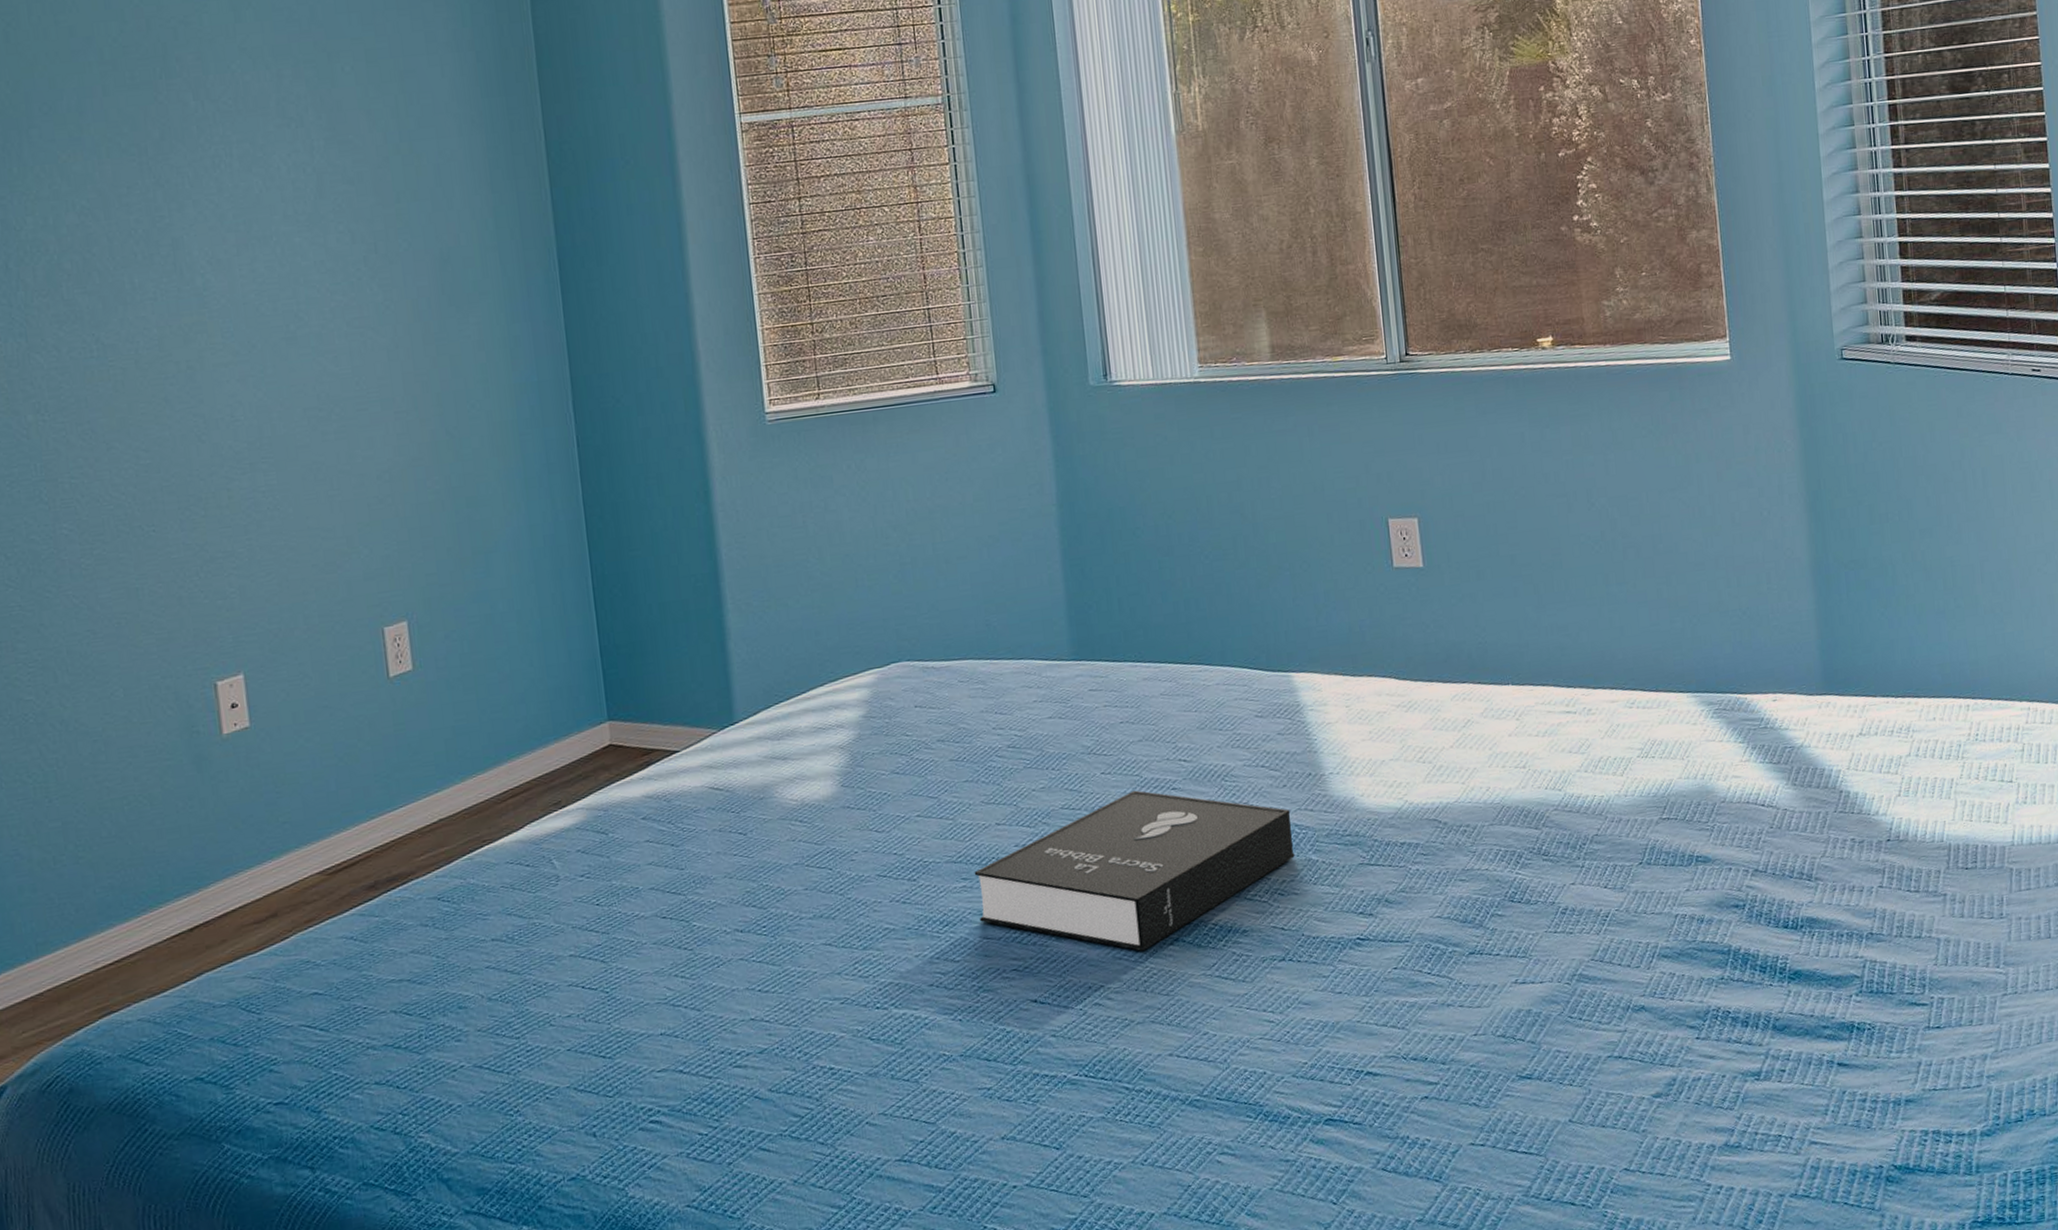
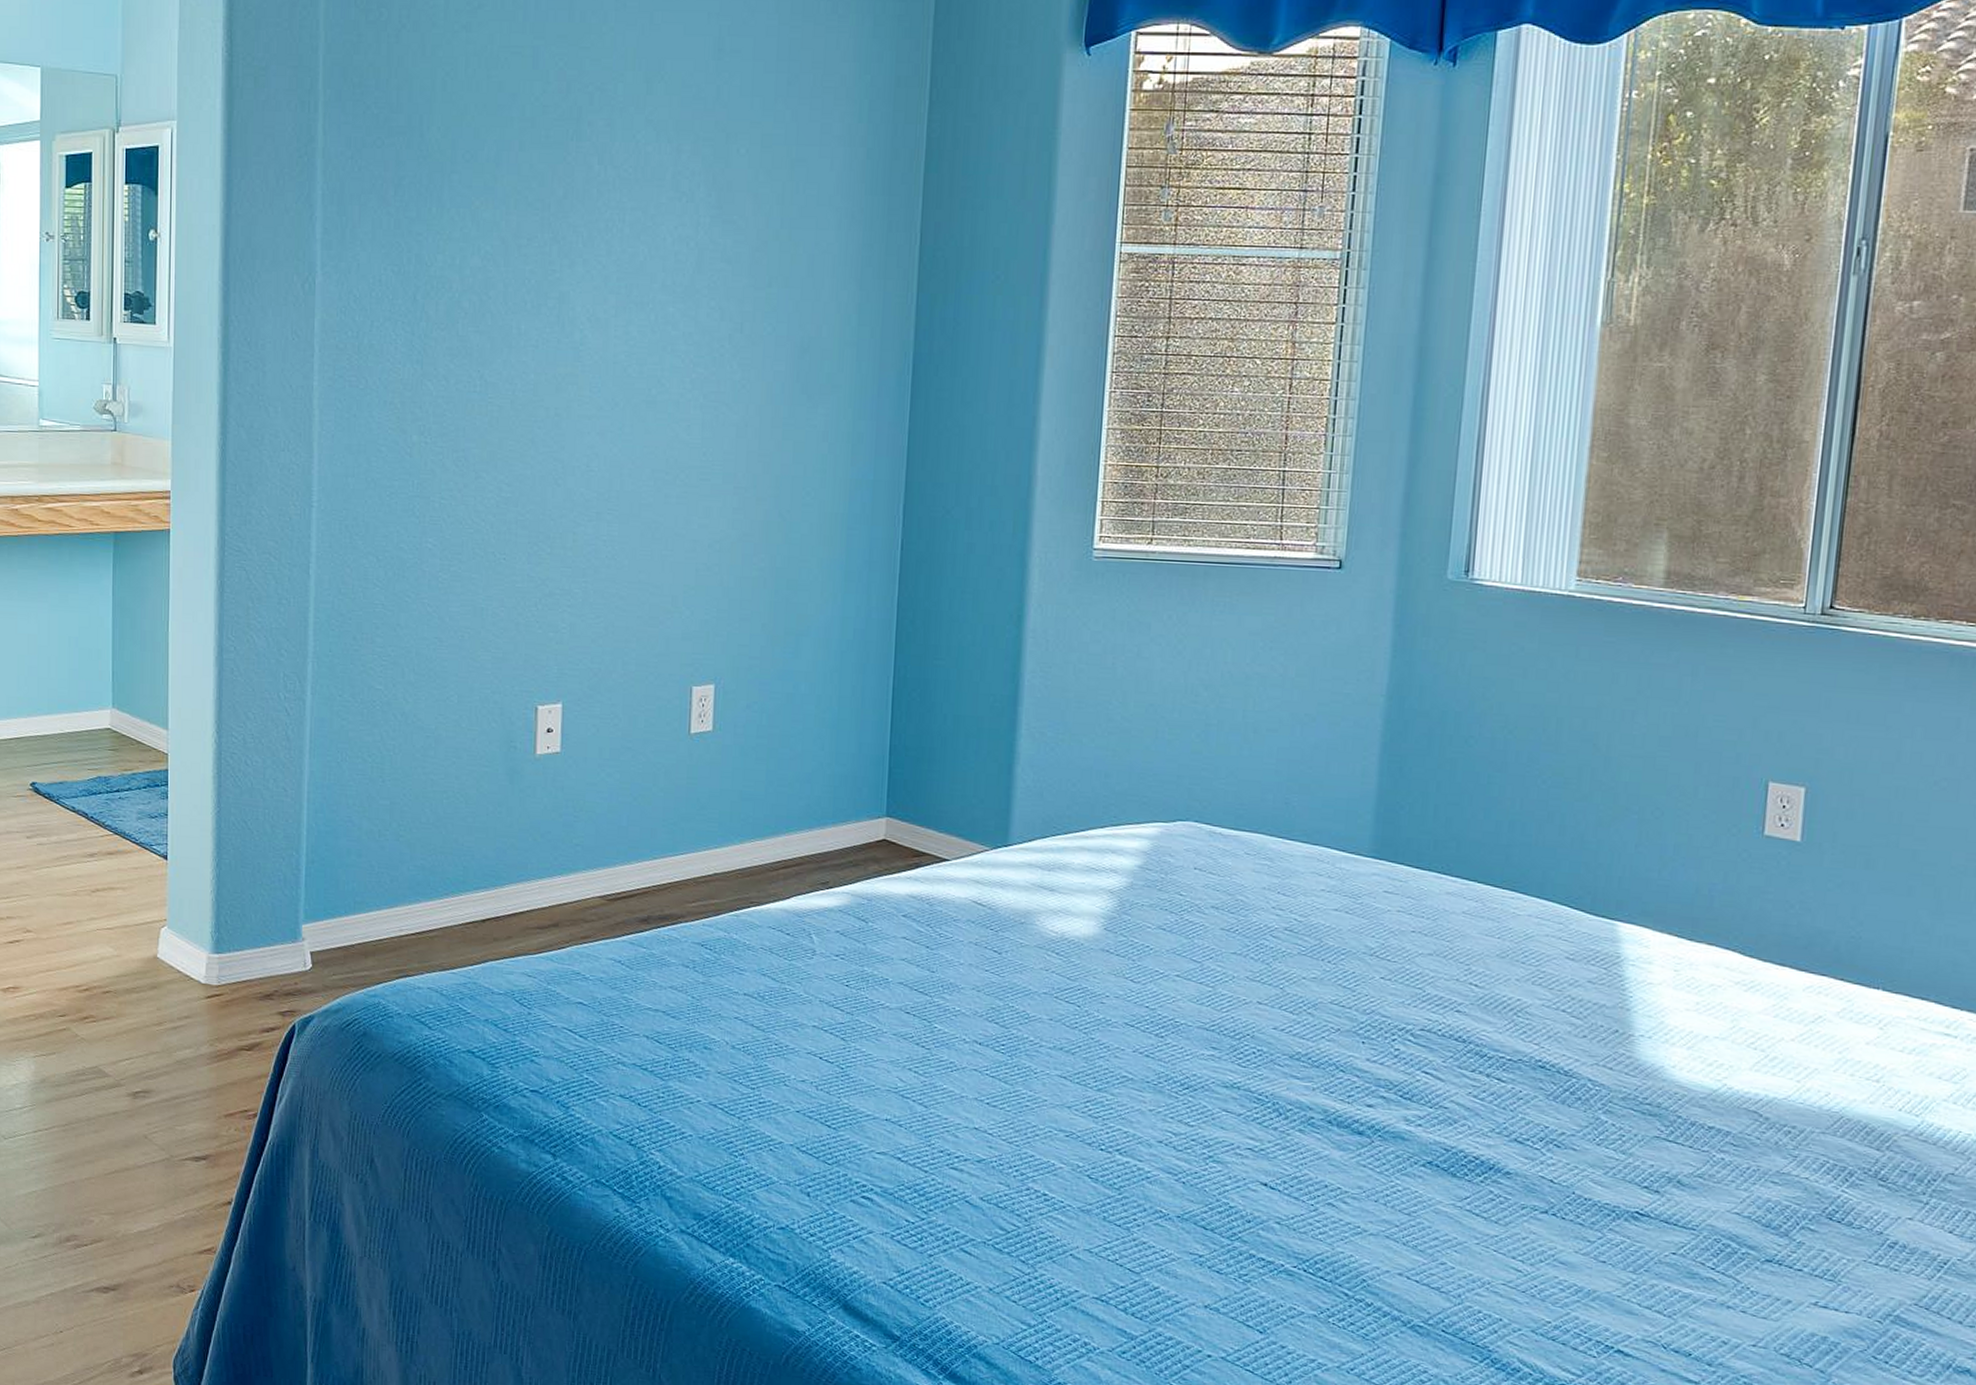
booklet: present [974,790,1295,951] -> none [1223,1003,1586,1165]

